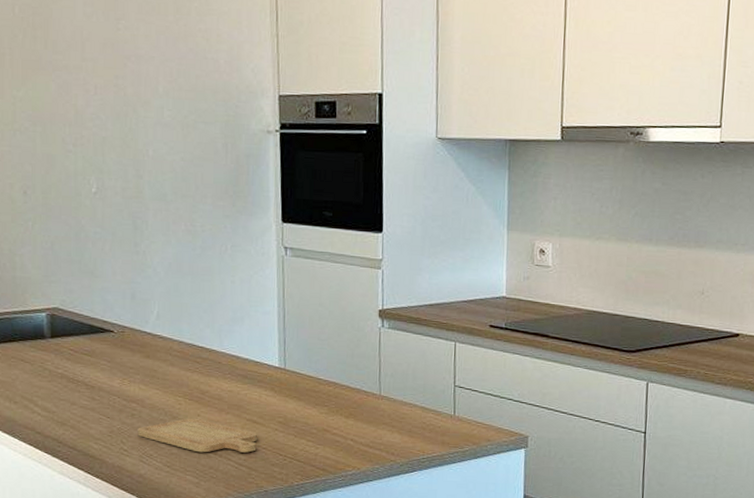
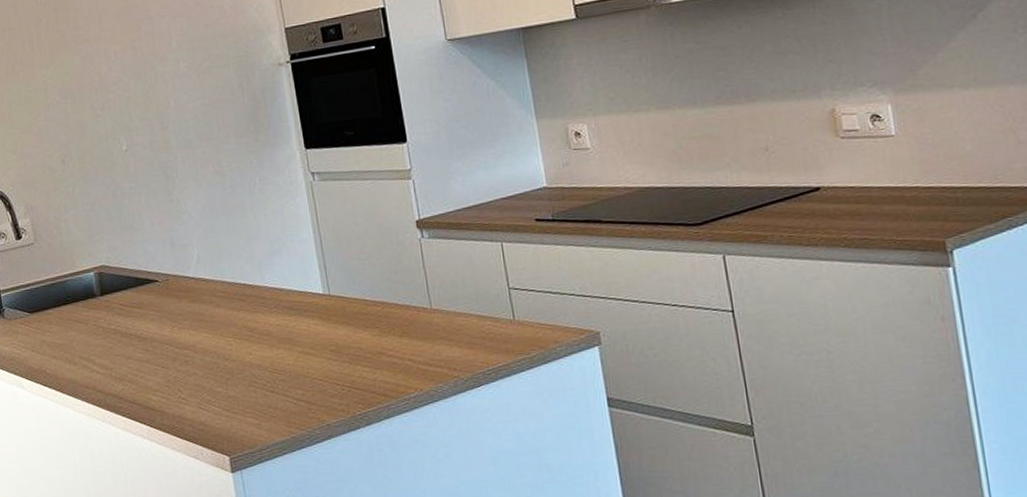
chopping board: present [137,417,258,453] -> none [193,357,313,393]

